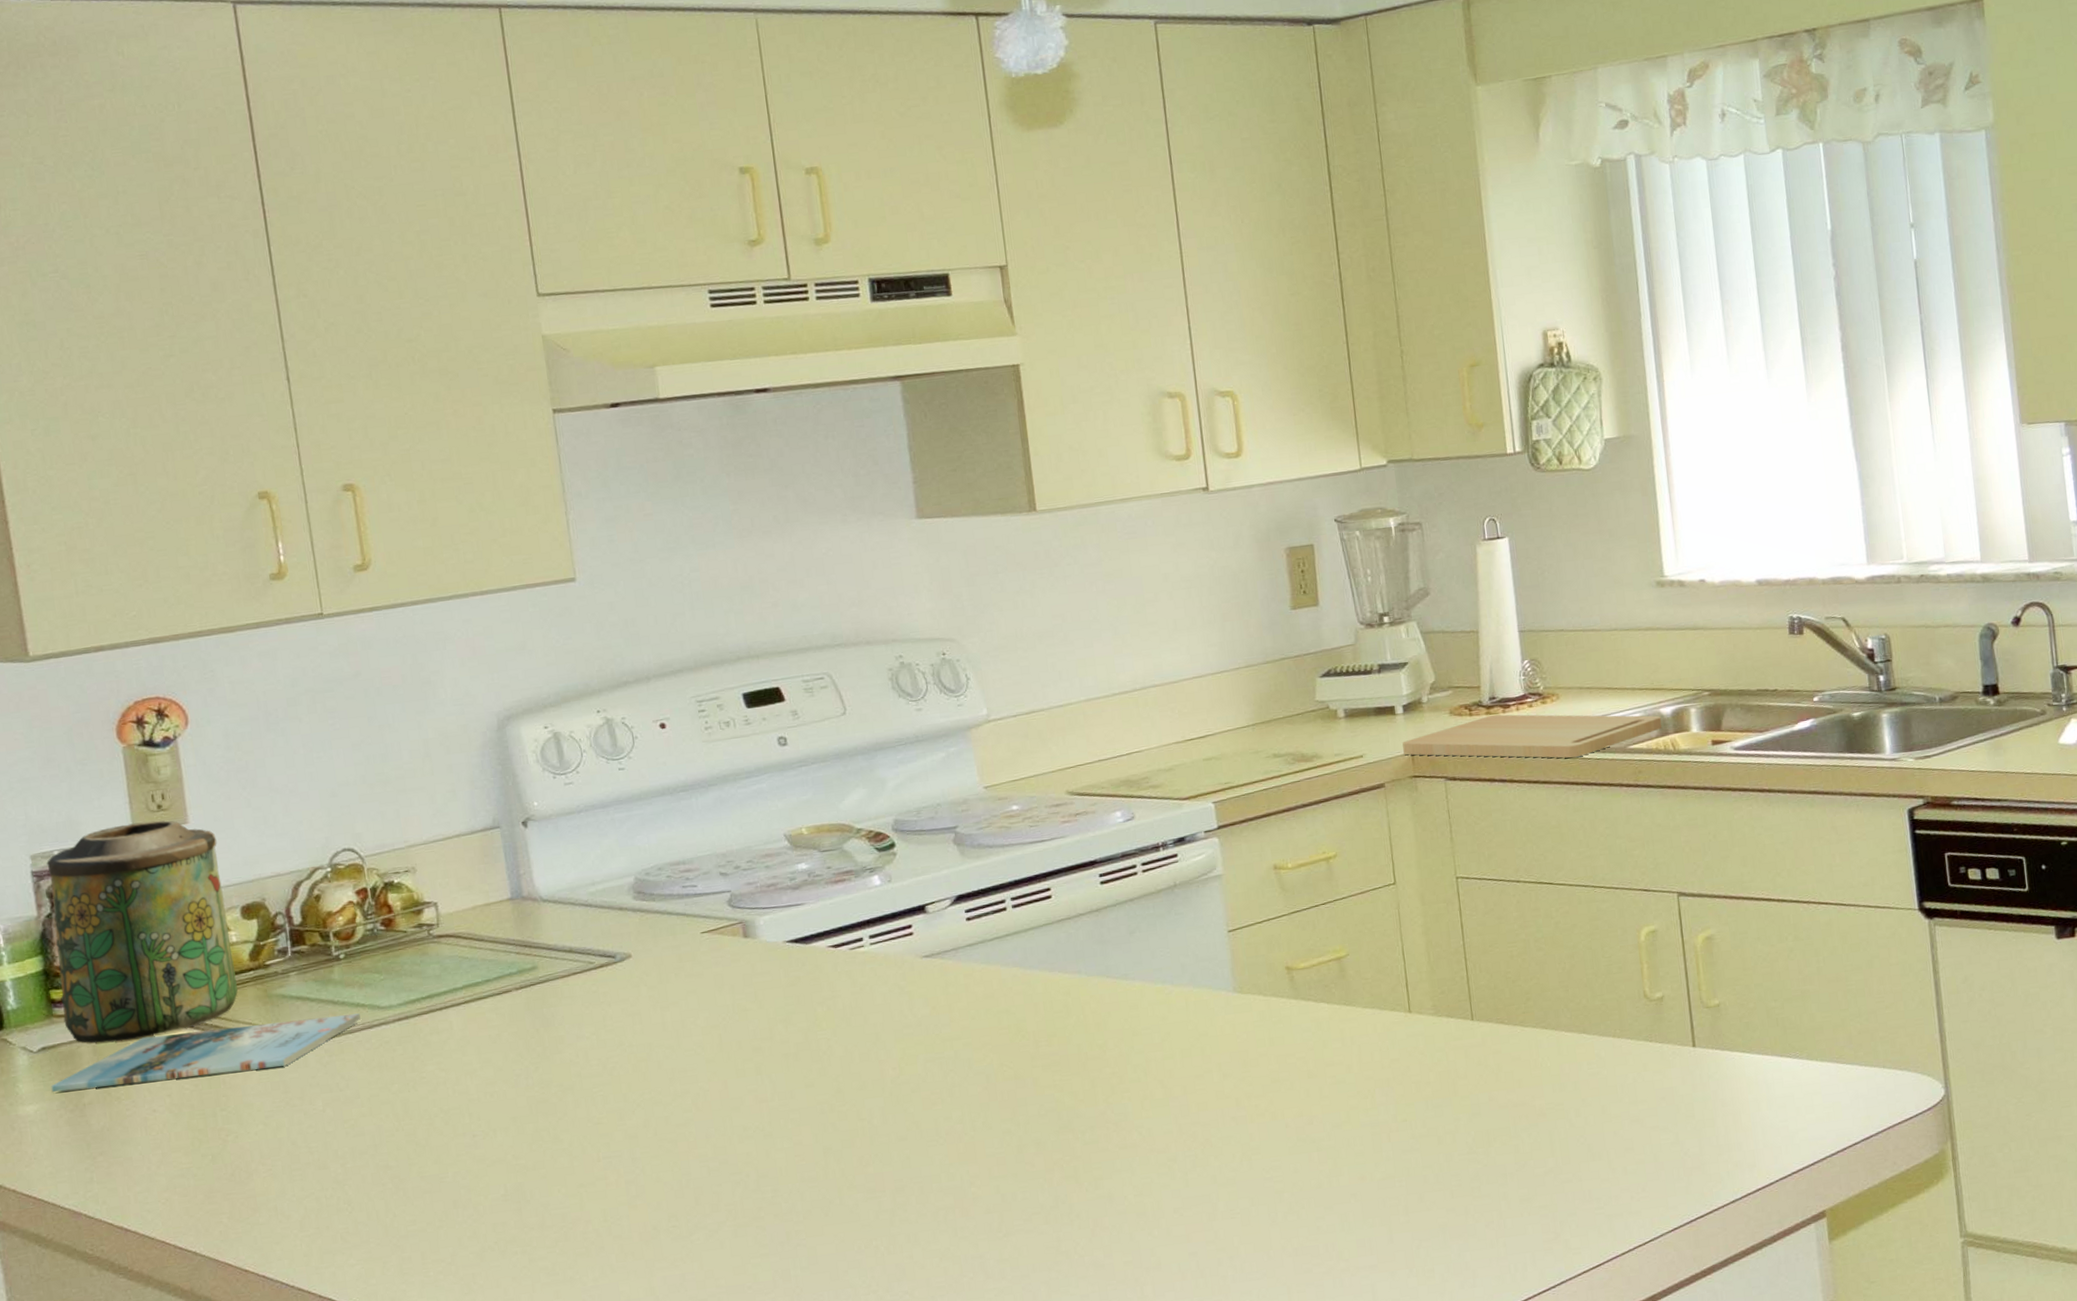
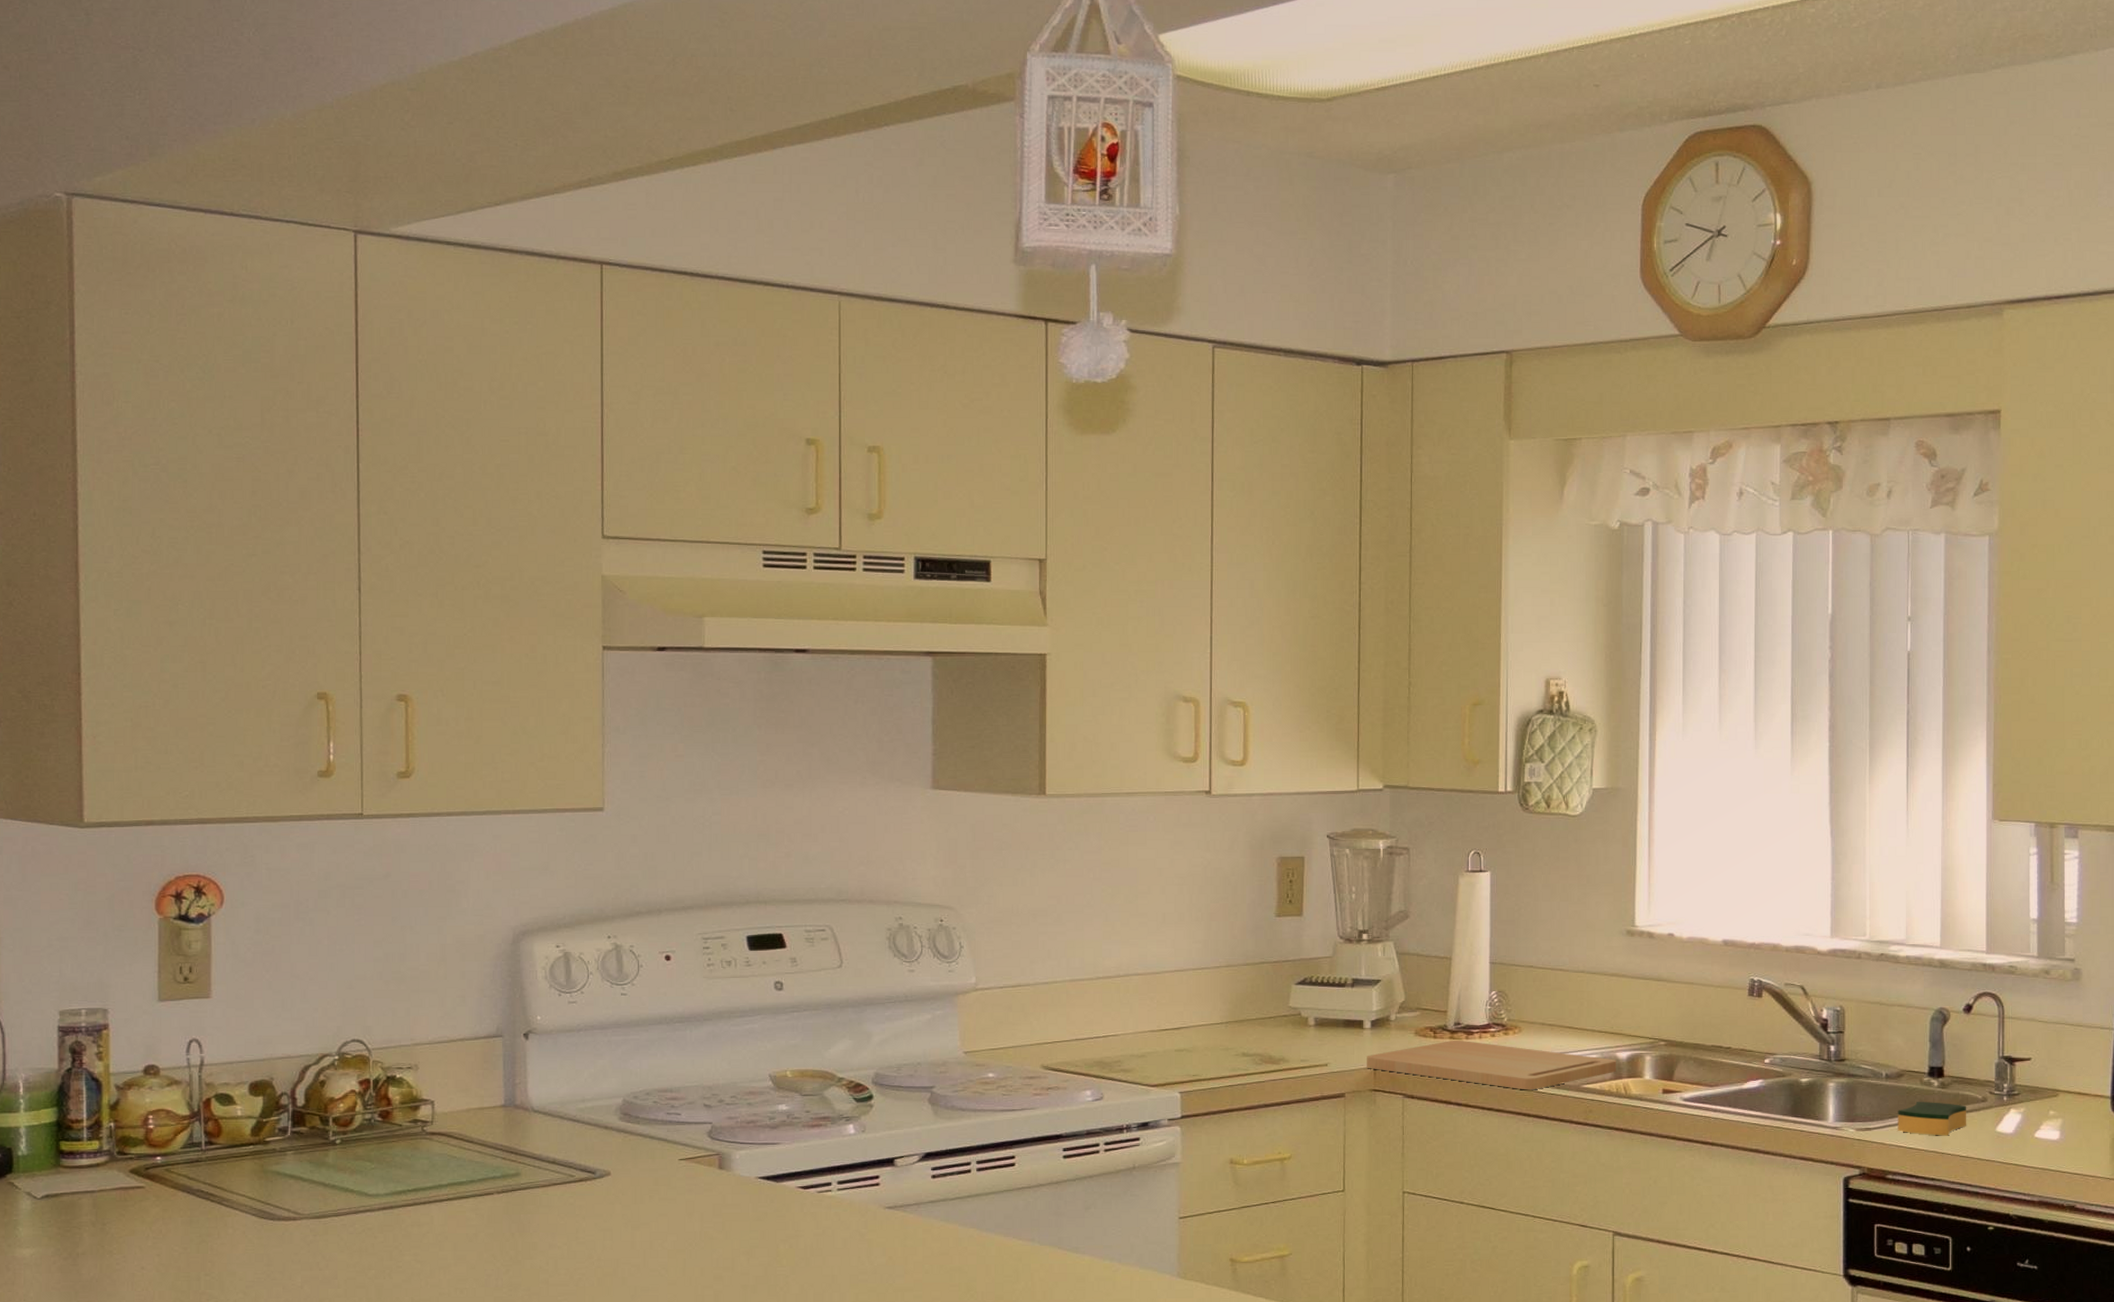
canister: present [46,820,238,1043] -> none [69,992,236,1197]
magazine: present [51,1013,361,1093] -> none [49,1196,348,1240]
sponge: none [1955,720,2028,756] -> present [1898,1102,1967,1136]

